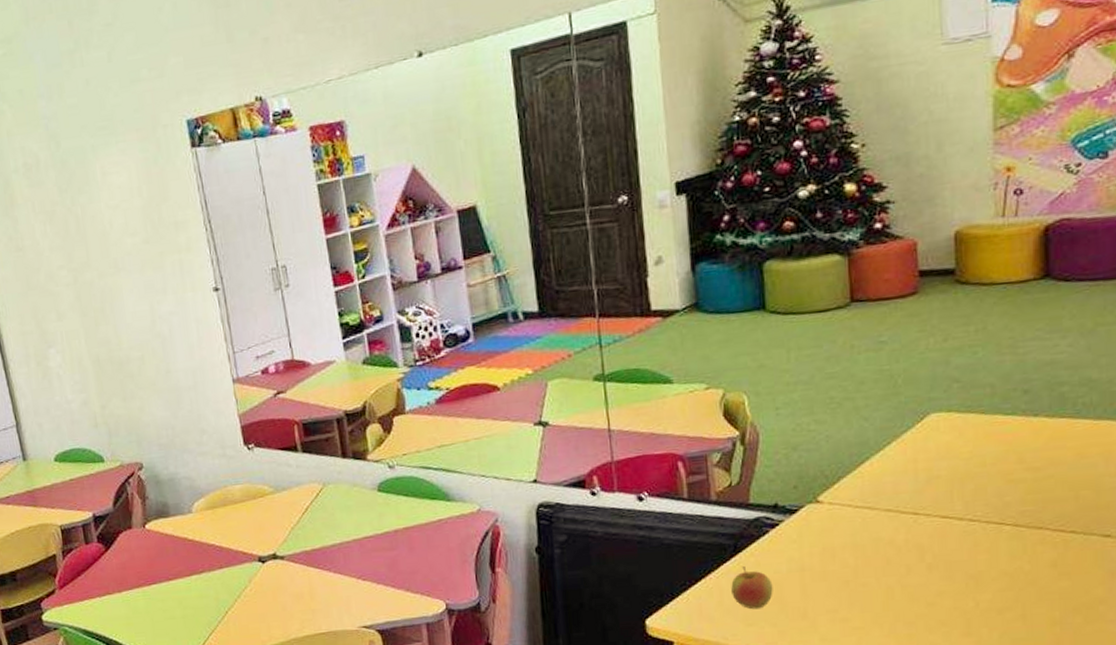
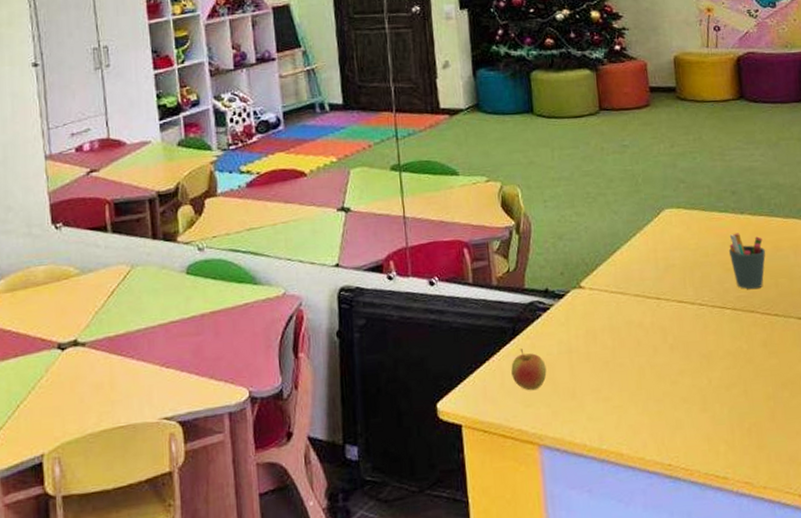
pen holder: none [1013,438,1066,503] -> present [728,232,766,290]

